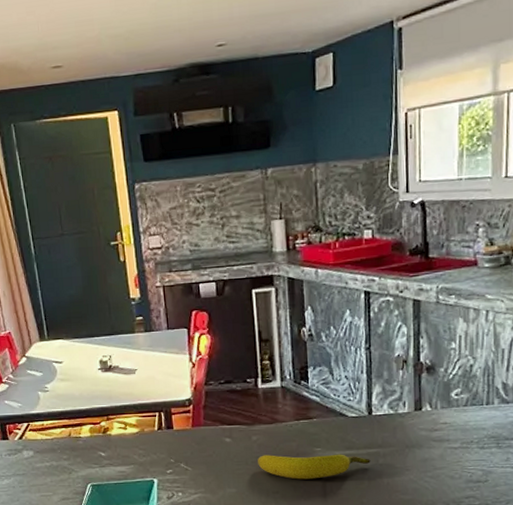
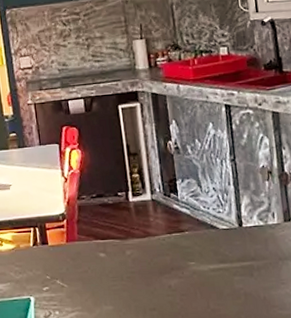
banana: present [258,454,371,480] -> none [133,267,245,295]

